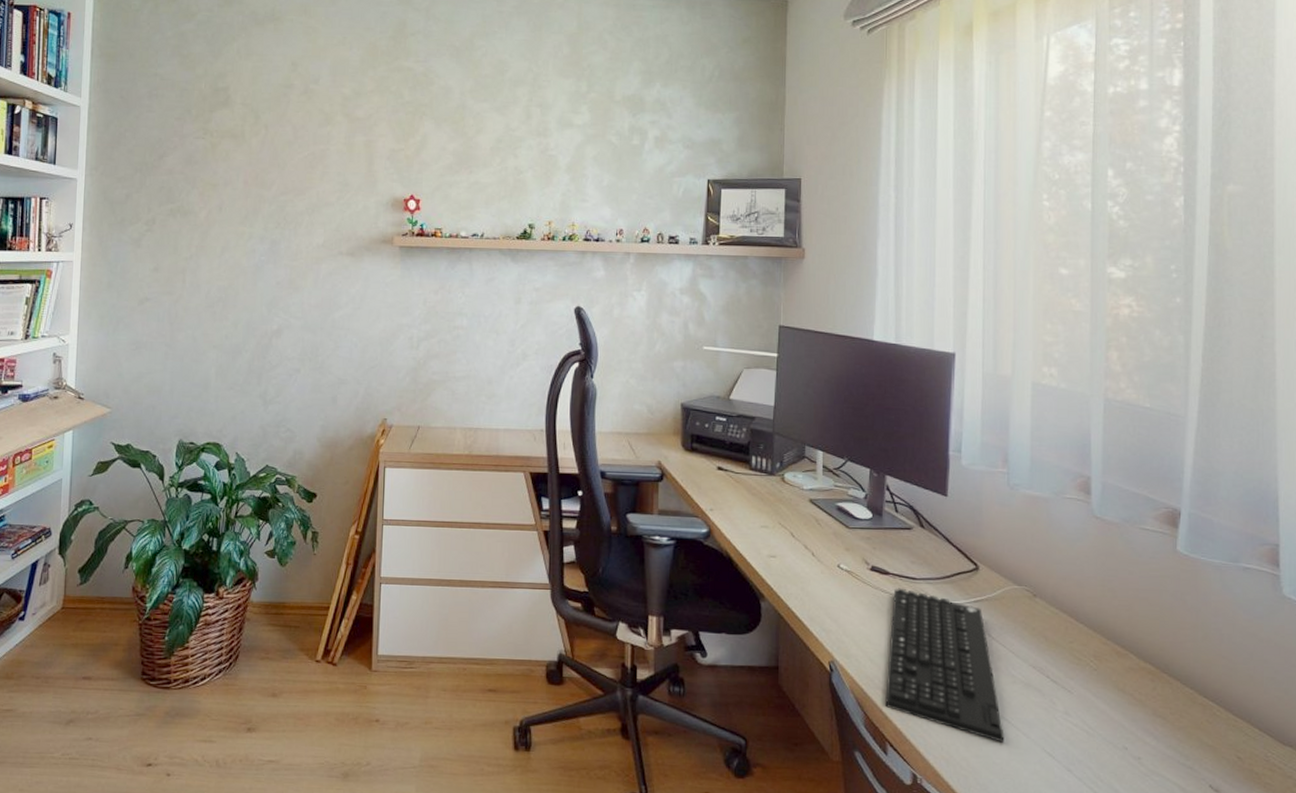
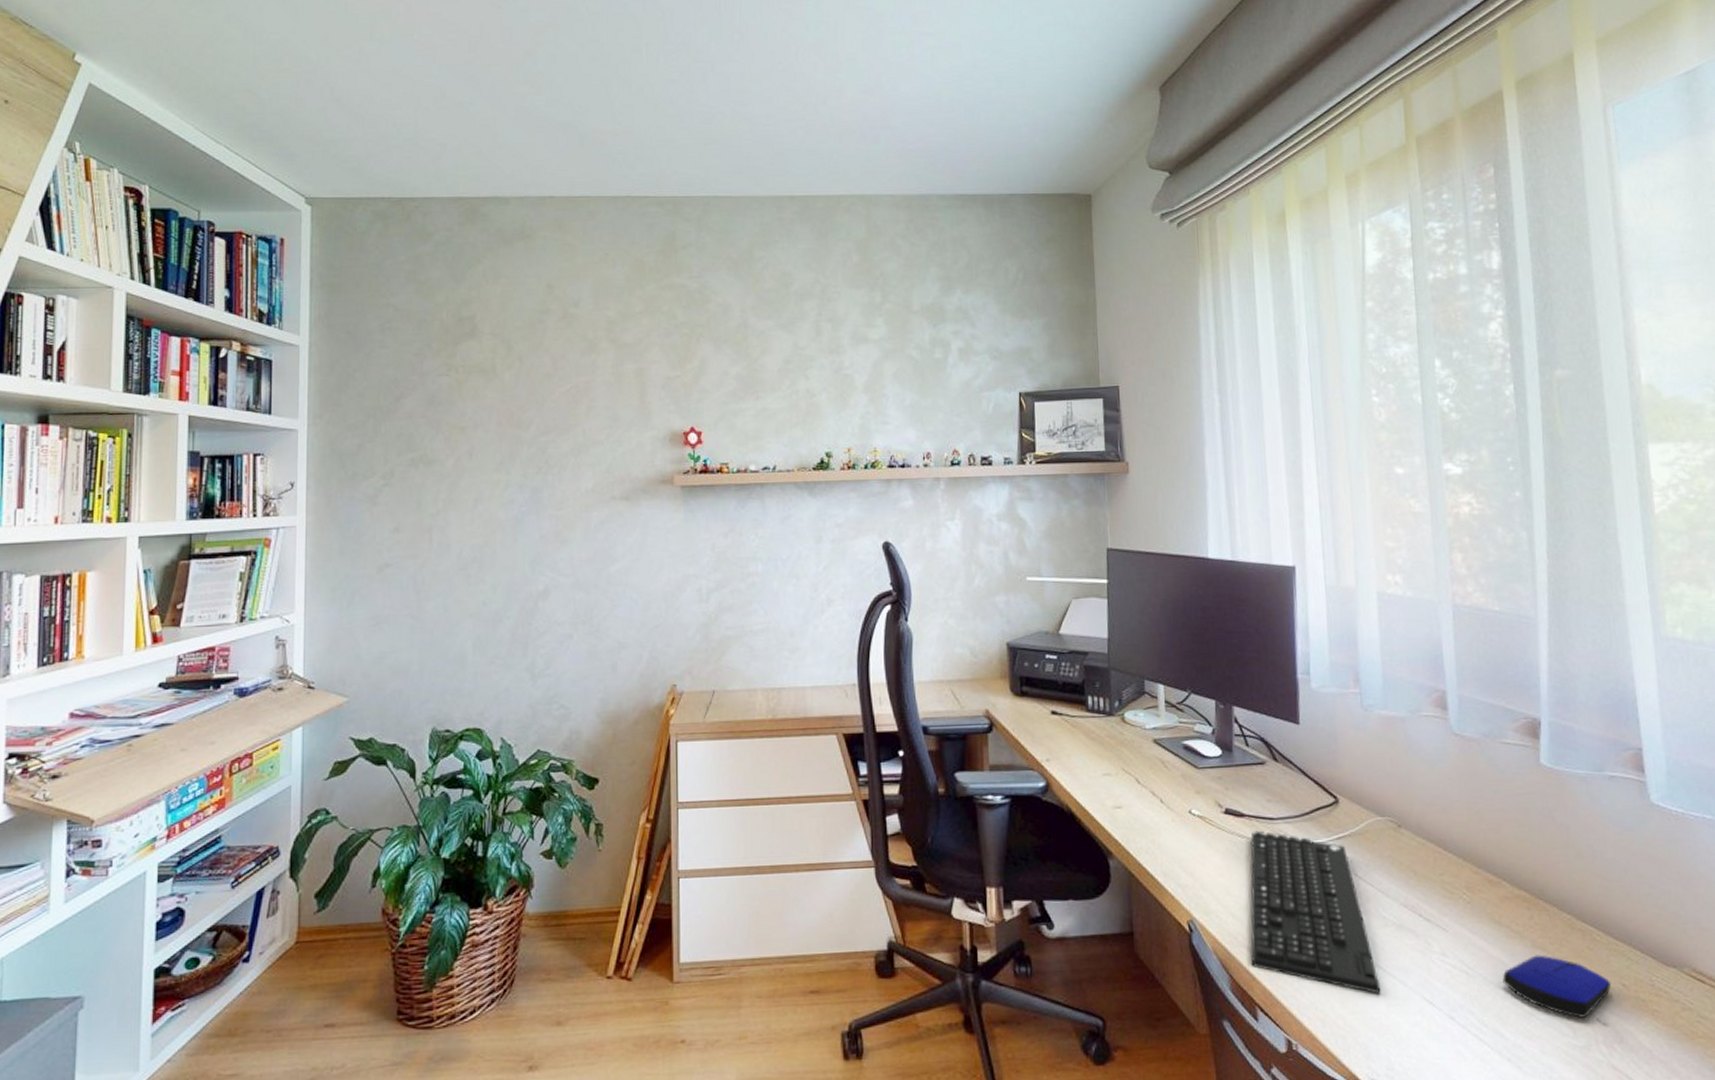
computer mouse: none [1121,722,1227,783] -> present [1502,955,1612,1018]

